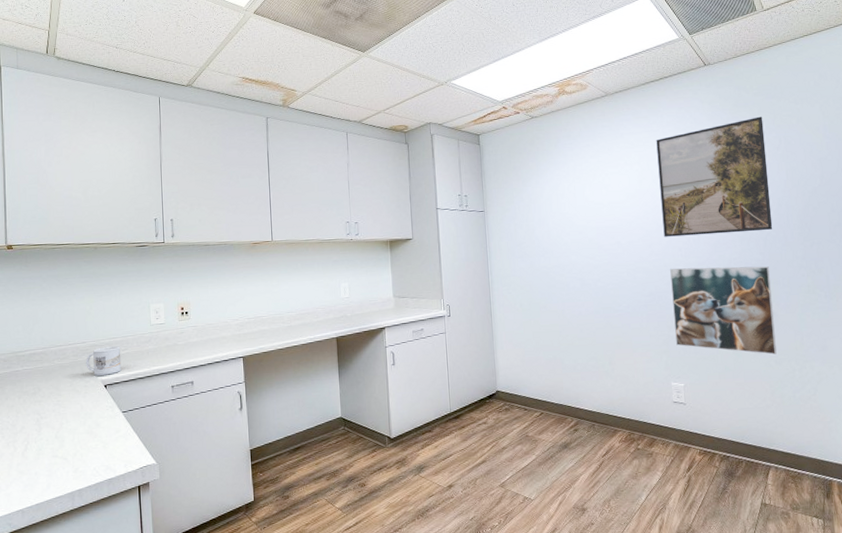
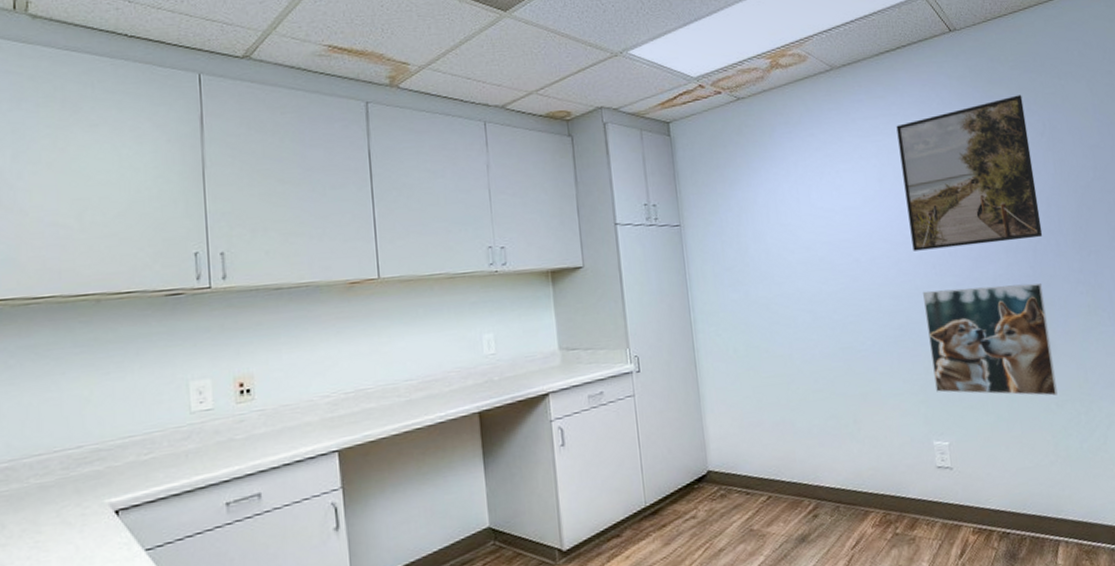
mug: present [86,346,122,376] -> none [83,448,144,498]

